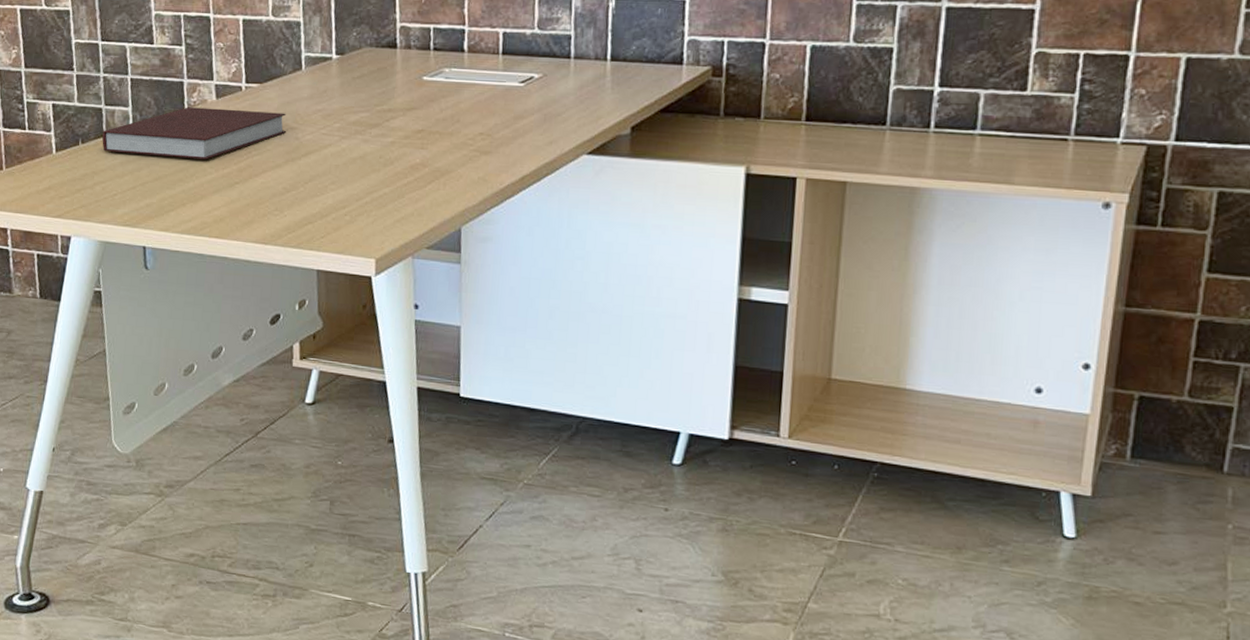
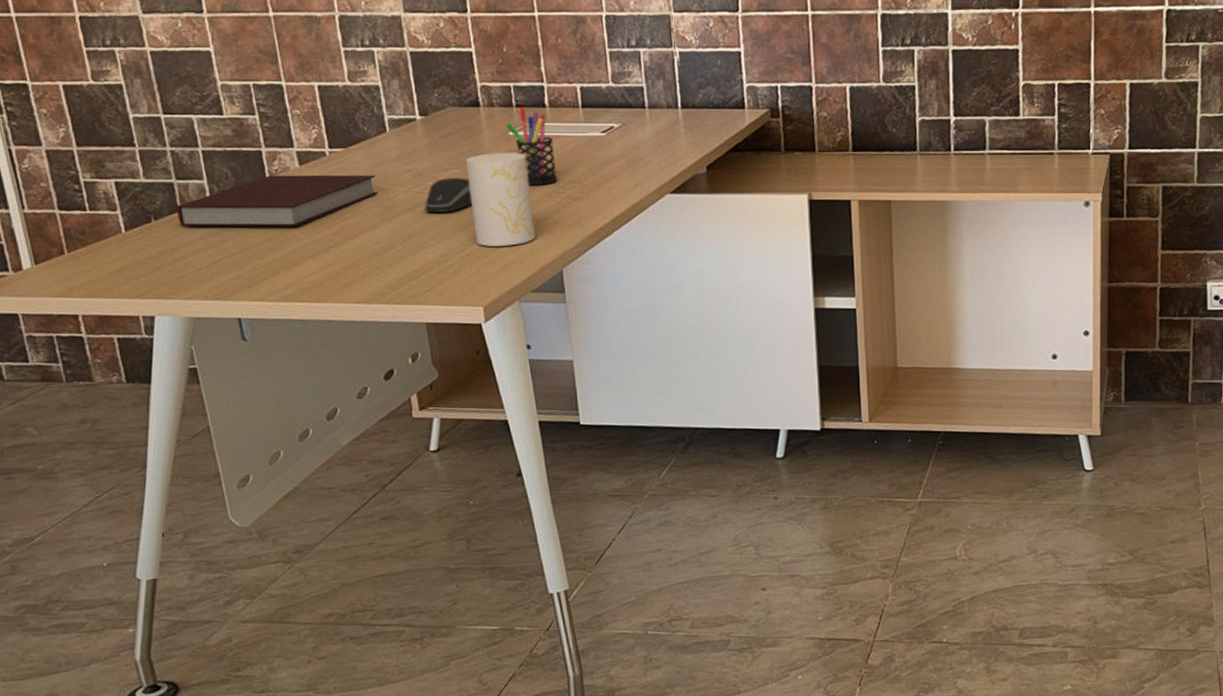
computer mouse: none [329,121,378,157] -> present [425,178,473,213]
cup: none [375,98,438,198] -> present [466,153,536,247]
pen holder: none [420,51,468,135] -> present [505,107,558,185]

